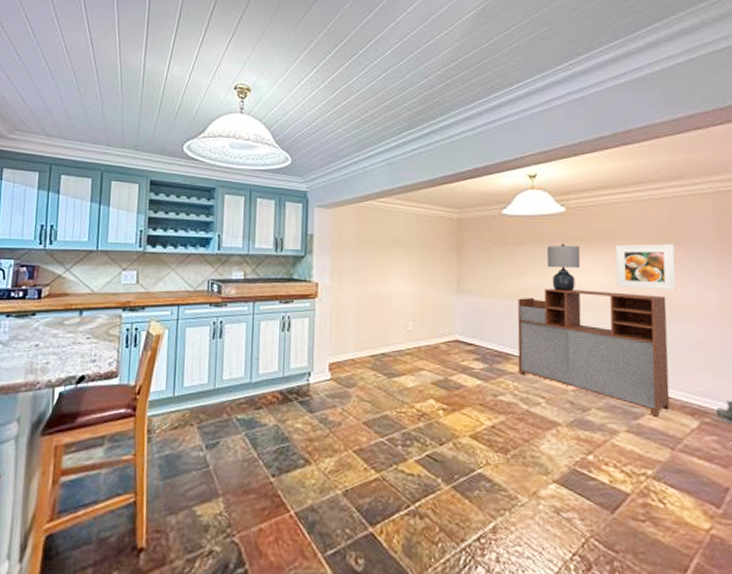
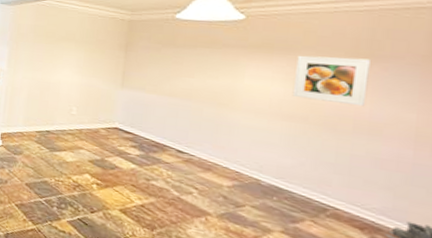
storage cabinet: present [517,289,670,417] -> none [173,91,350,225]
lamp: present [546,243,581,291] -> none [217,49,257,96]

